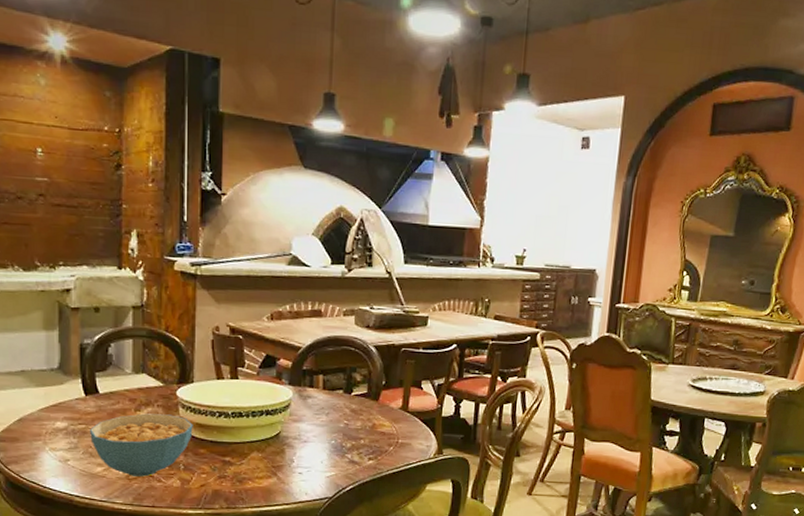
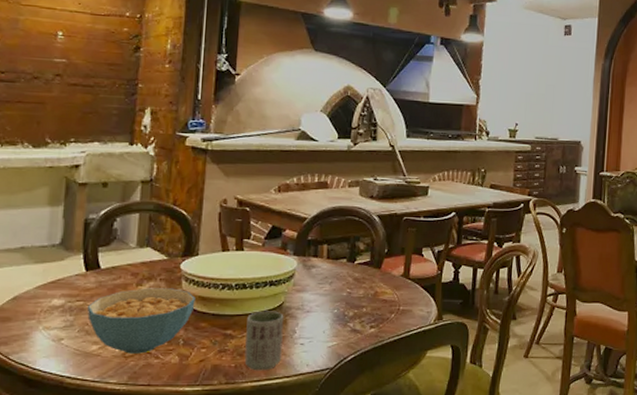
cup: none [244,439,282,498] -> present [244,311,284,371]

